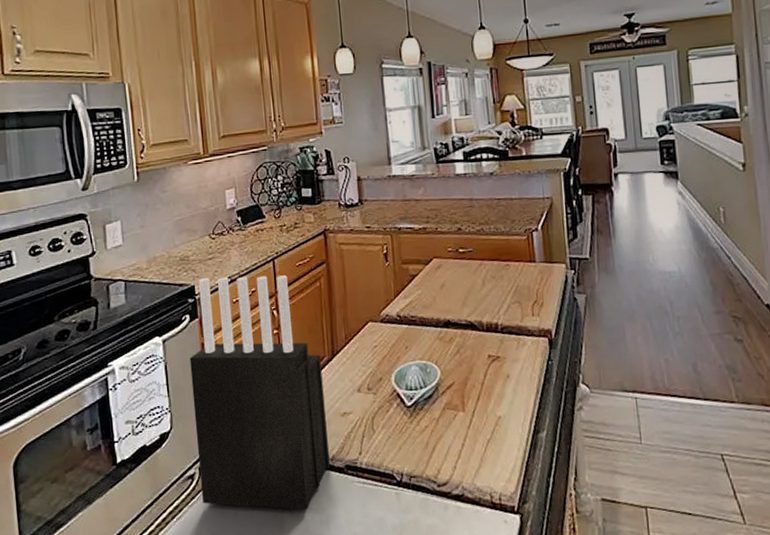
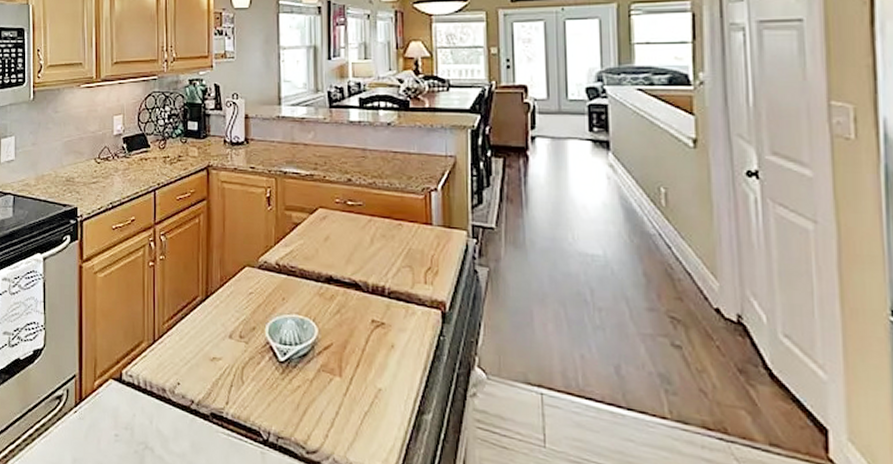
knife block: present [189,275,331,510] -> none [67,201,196,452]

